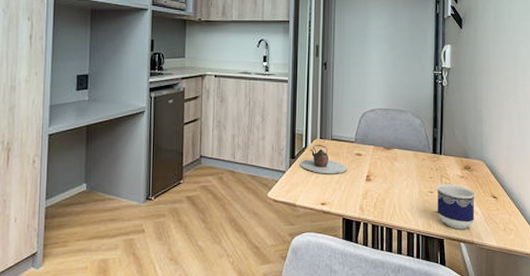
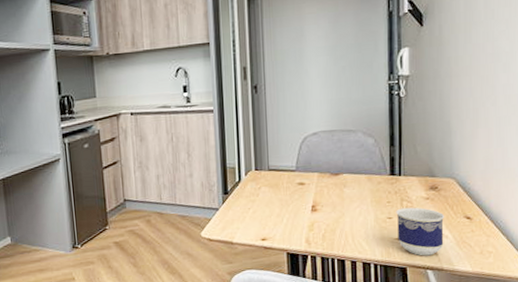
teapot: present [300,144,347,174] -> none [234,176,289,208]

